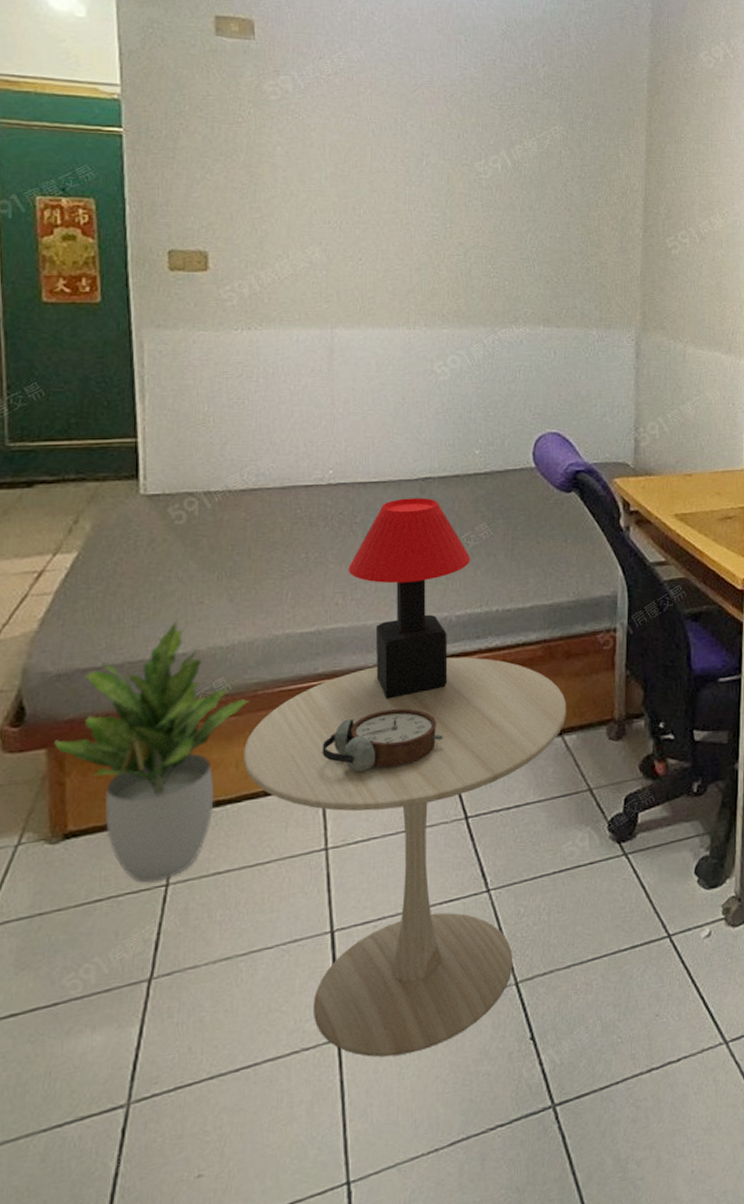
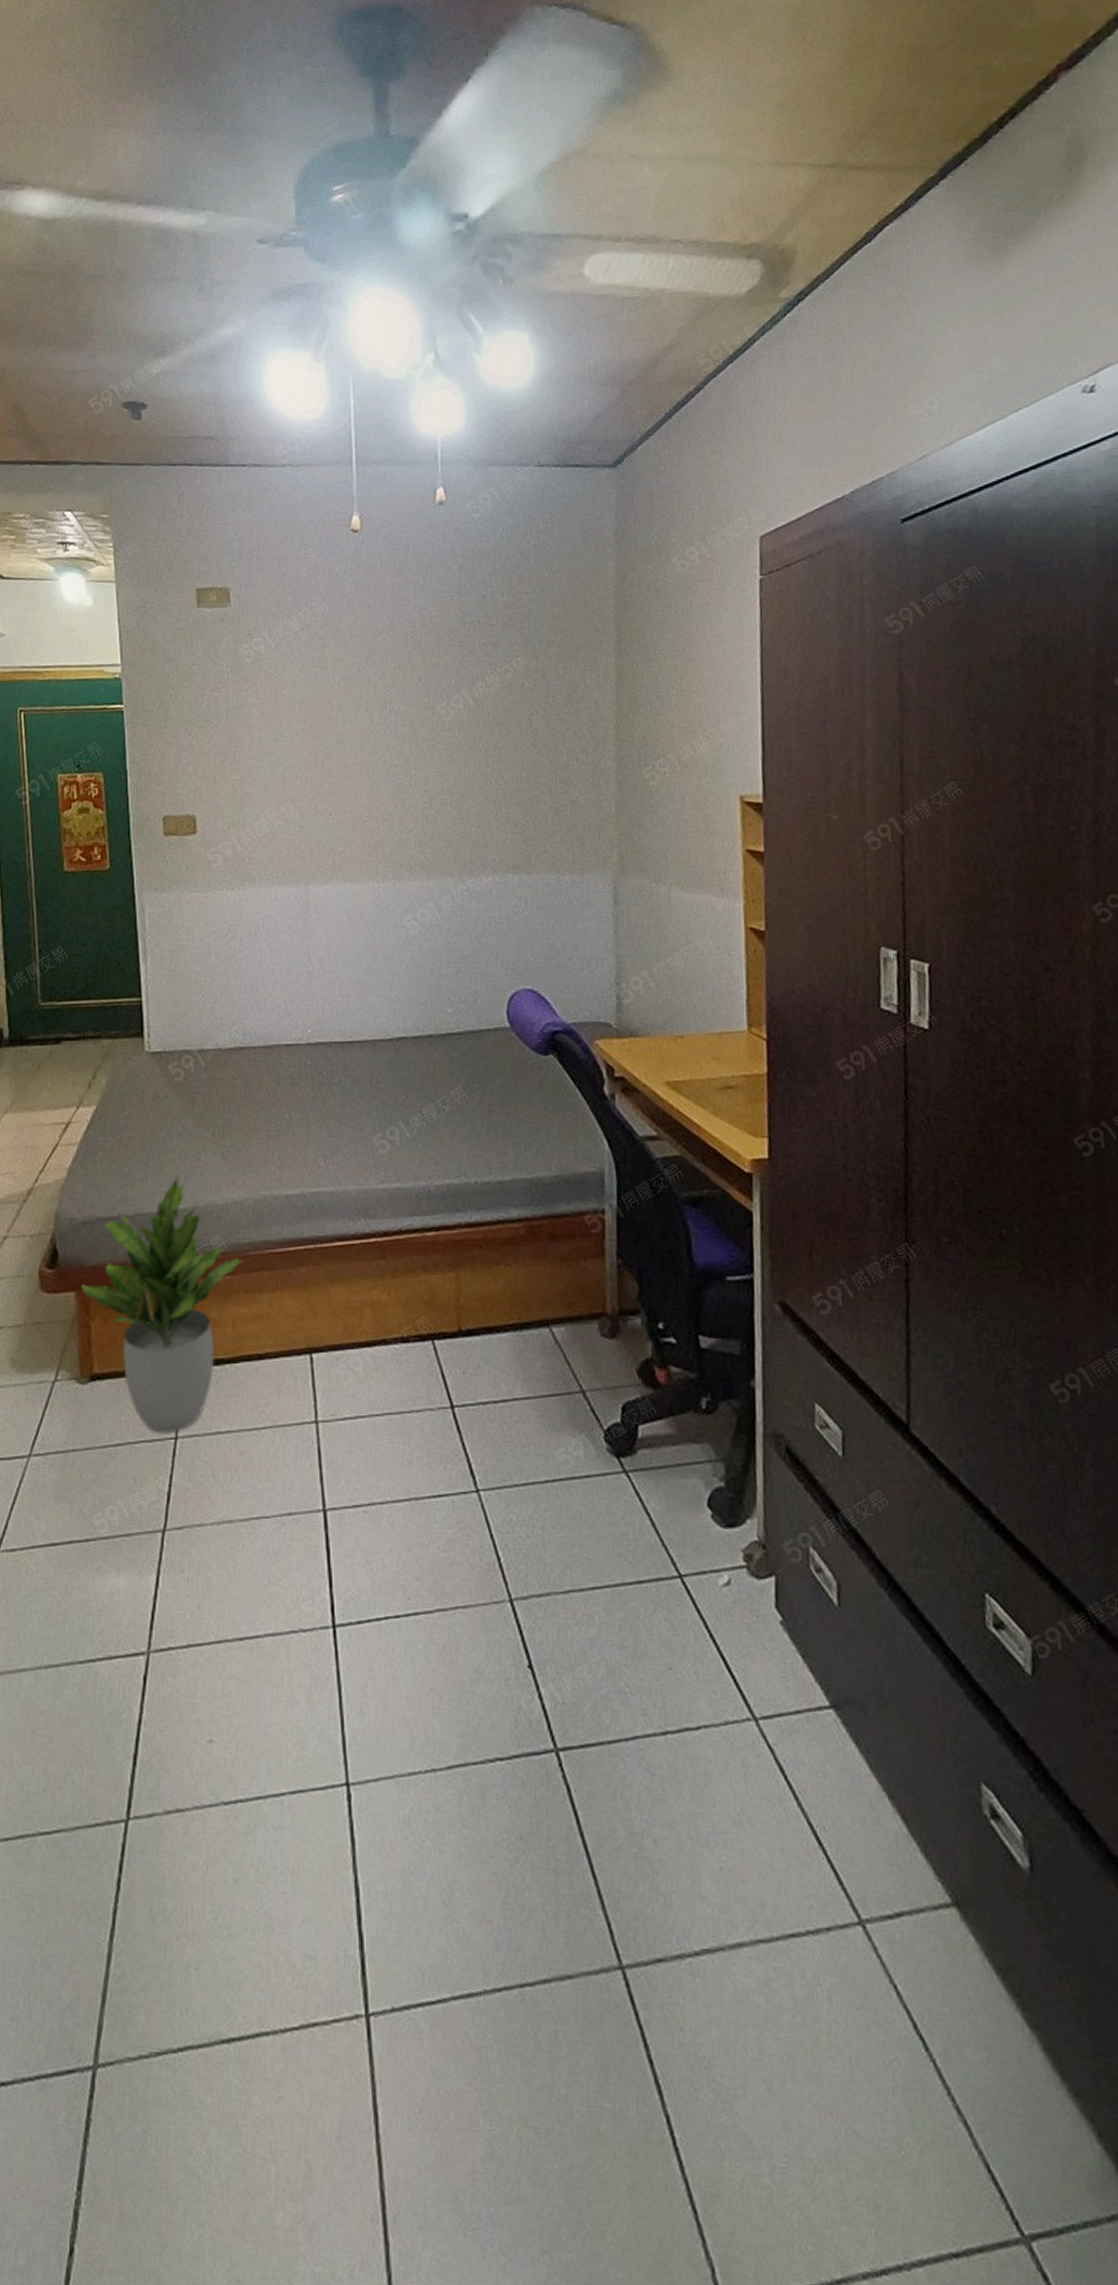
side table: present [243,657,567,1057] -> none [239,1230,554,1657]
alarm clock: present [322,708,443,773] -> none [309,1282,426,1345]
table lamp: present [348,497,471,699] -> none [329,1058,448,1270]

